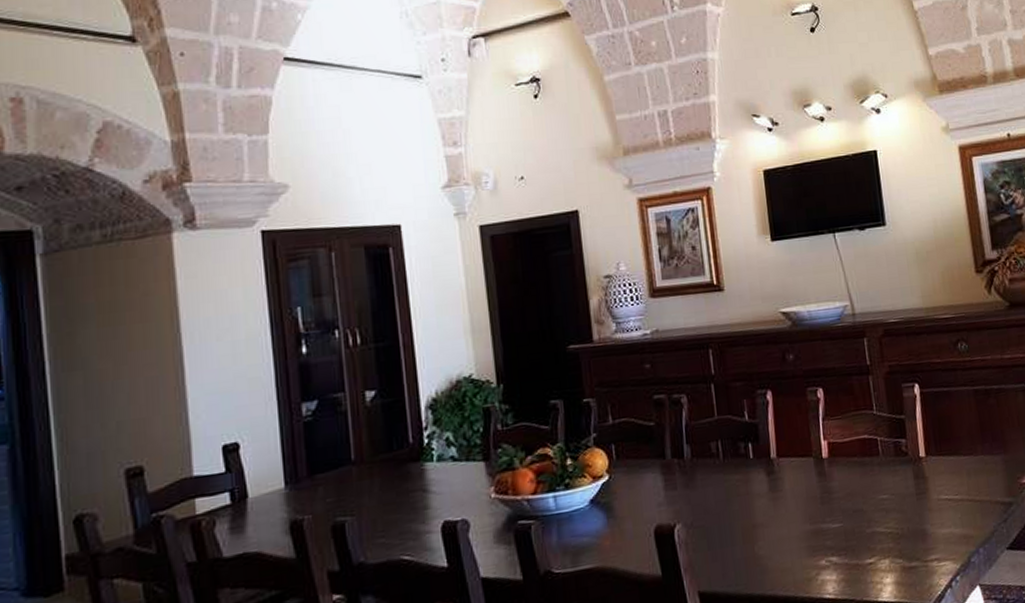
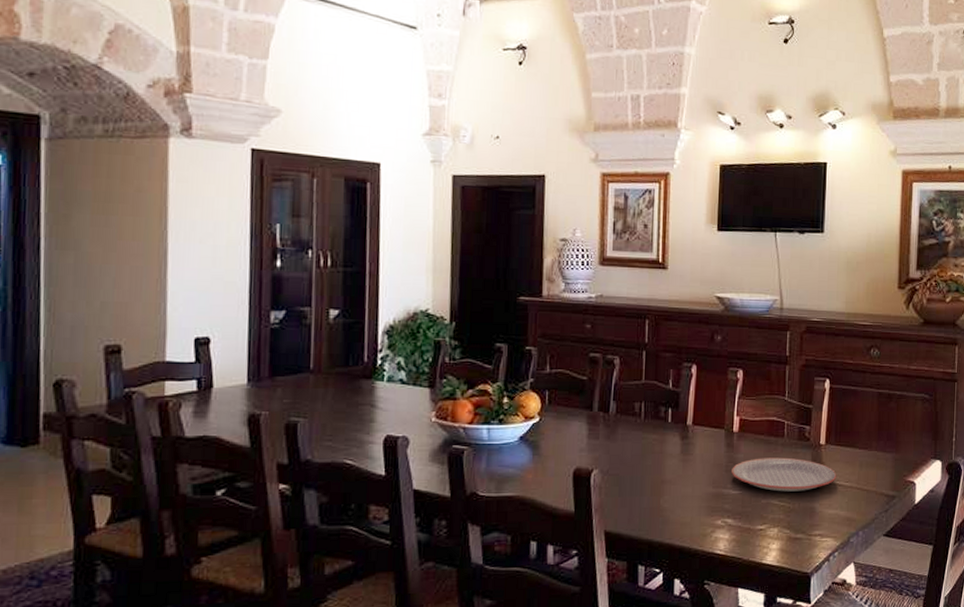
plate: none [827,477,945,518] -> present [732,457,837,492]

